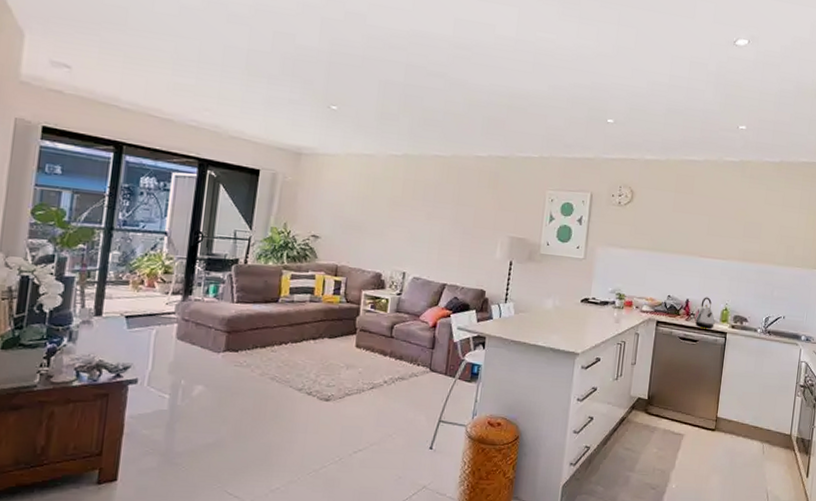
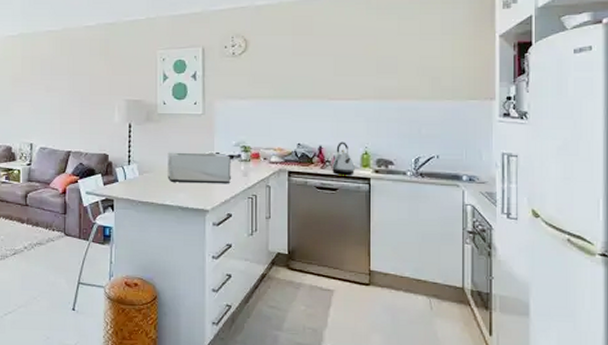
toaster: none [542,293,606,329] -> present [167,152,232,184]

